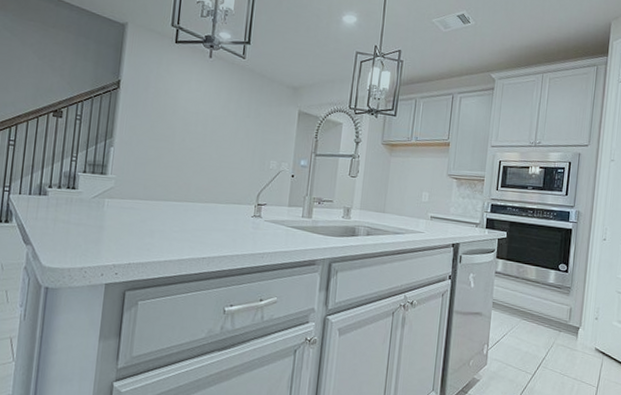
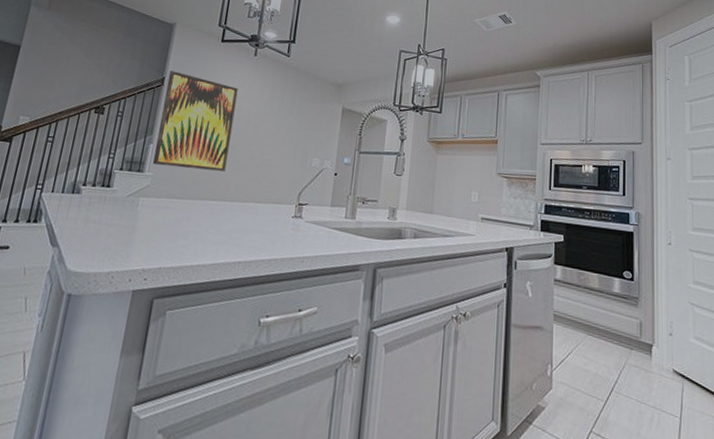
wall art: none [114,73,195,174] -> present [152,70,238,171]

